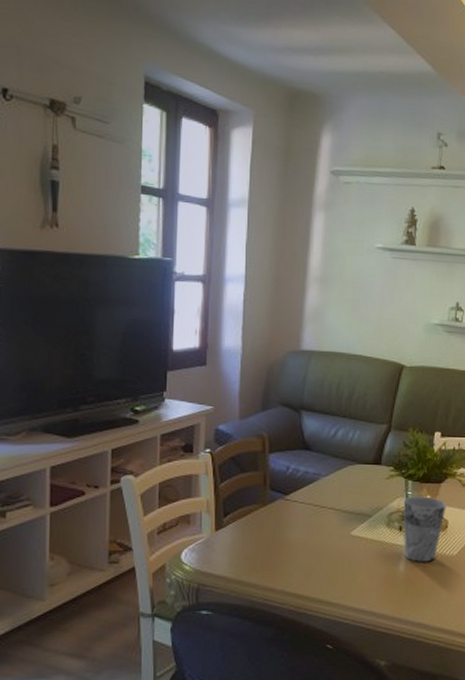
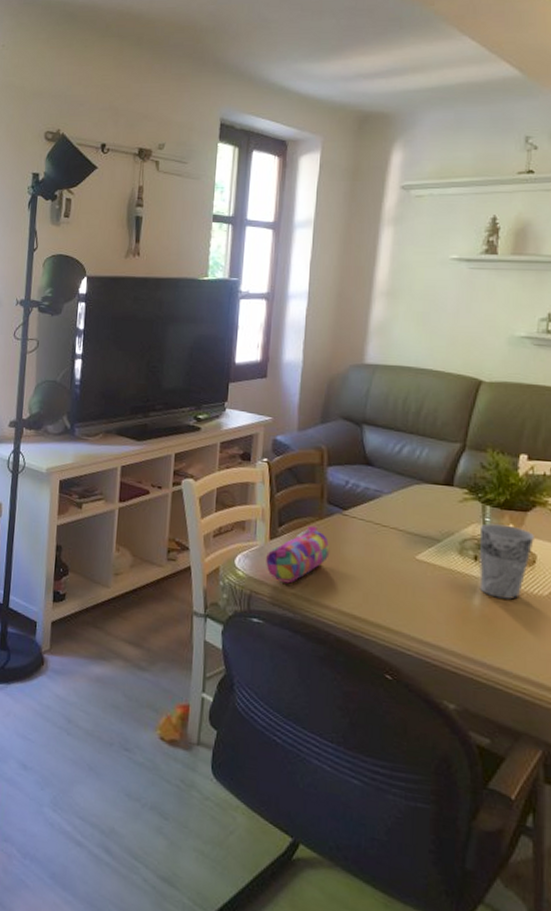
pencil case: none [213,513,274,572] -> present [266,525,330,584]

